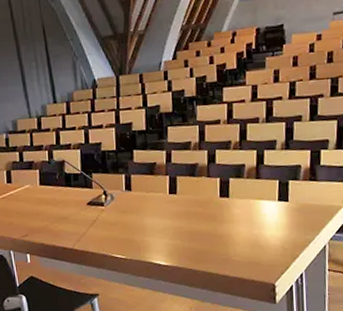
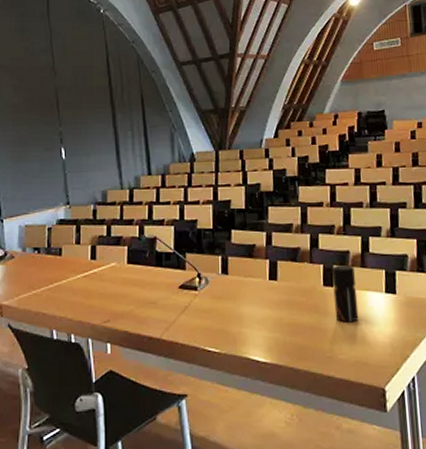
pepper grinder: none [228,177,253,229] -> present [332,265,359,323]

